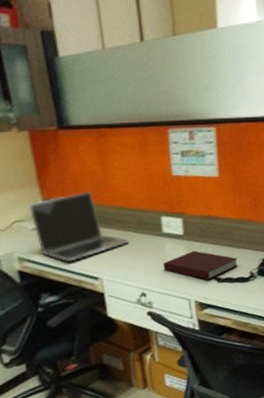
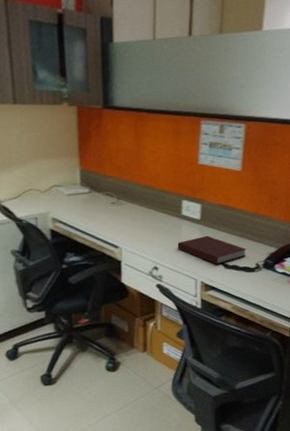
laptop: present [28,192,130,262] -> none [66,168,151,229]

